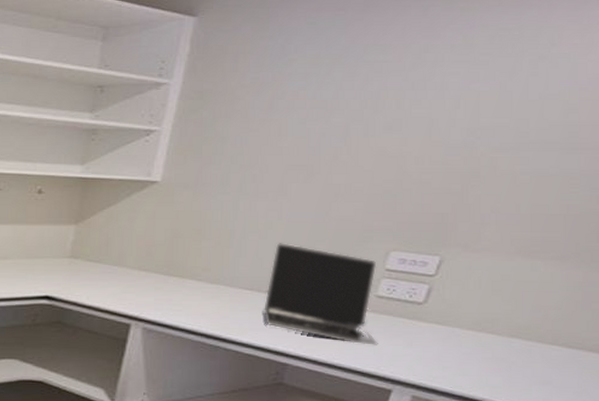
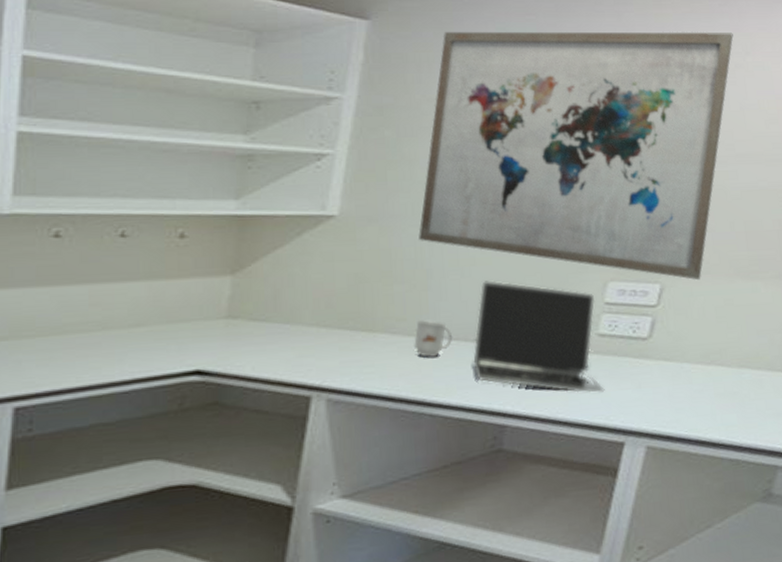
mug: none [215,270,247,303] -> present [414,319,452,358]
wall art: none [226,24,540,256] -> present [418,31,733,281]

